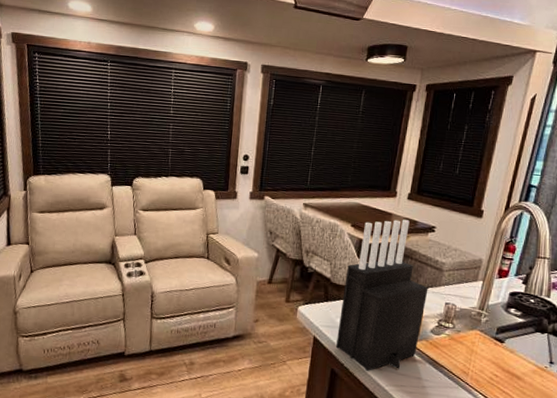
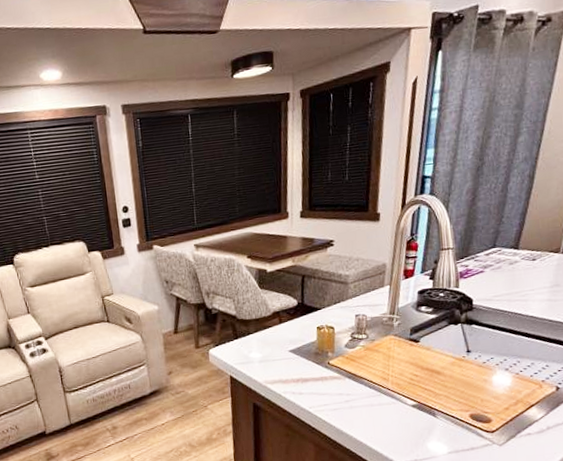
knife block: present [335,219,428,372] -> none [251,239,337,399]

